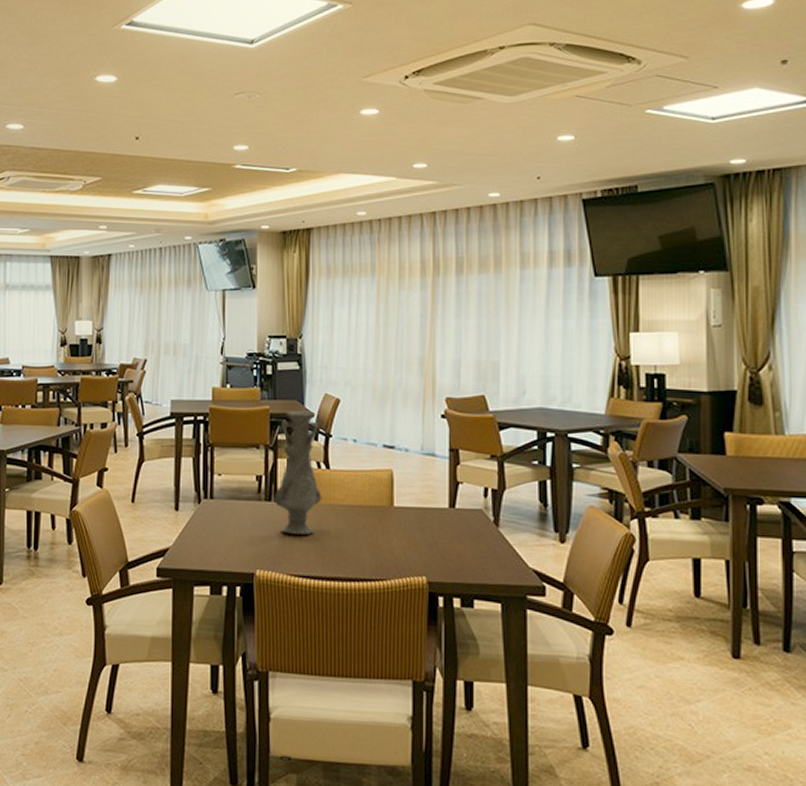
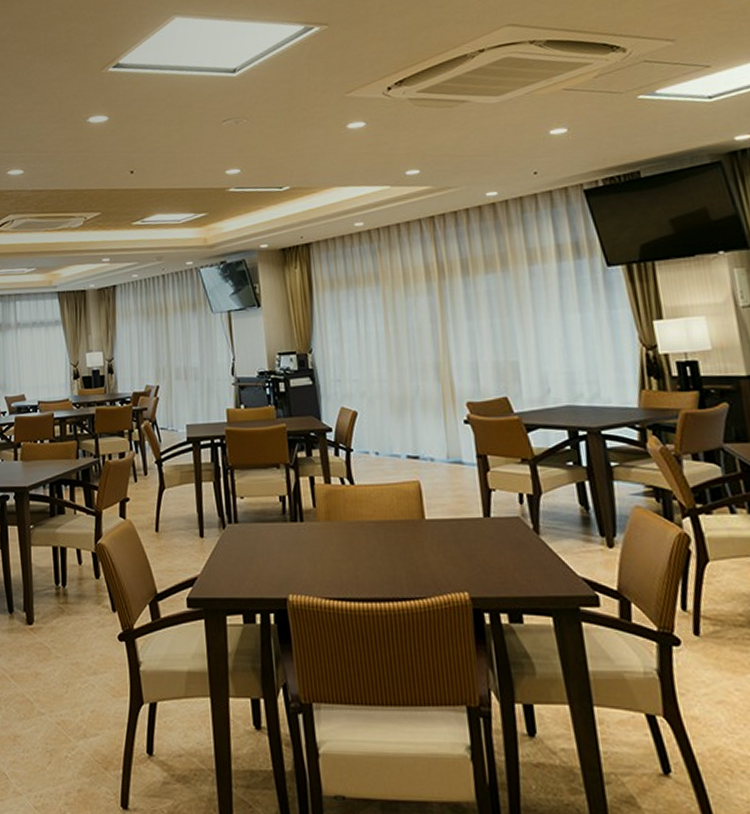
vase: present [274,411,322,535] -> none [299,426,350,555]

